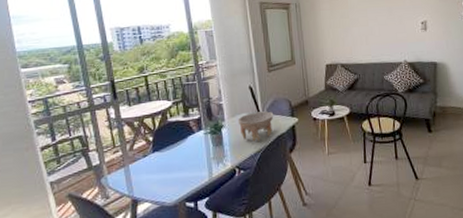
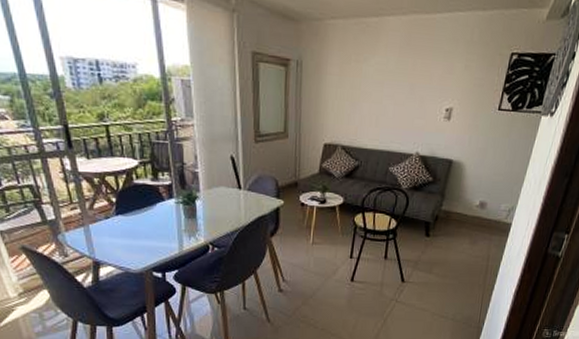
bowl: present [237,111,274,142] -> none [215,187,257,220]

